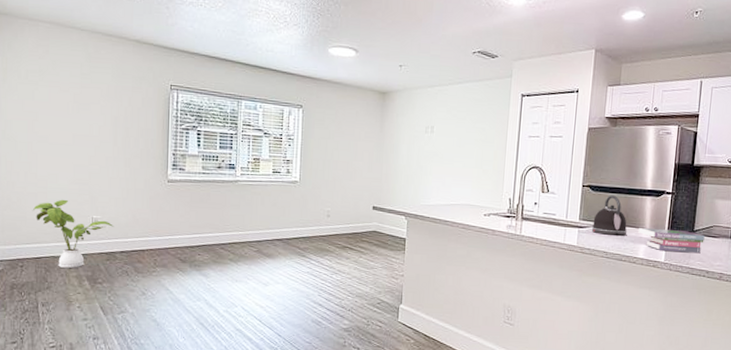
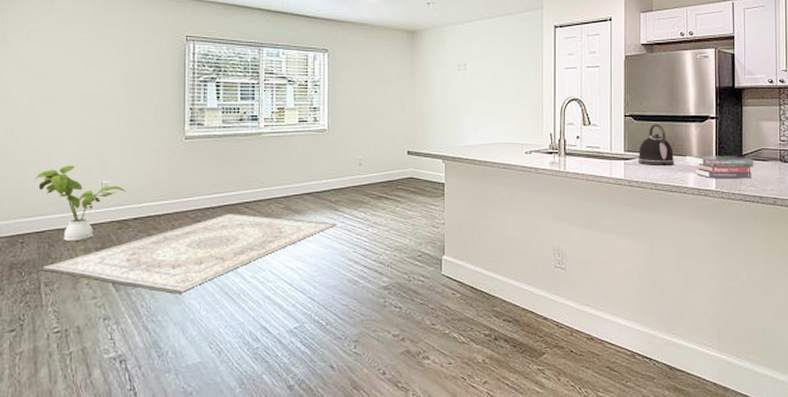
area rug: none [35,252,304,322] -> present [37,213,337,294]

